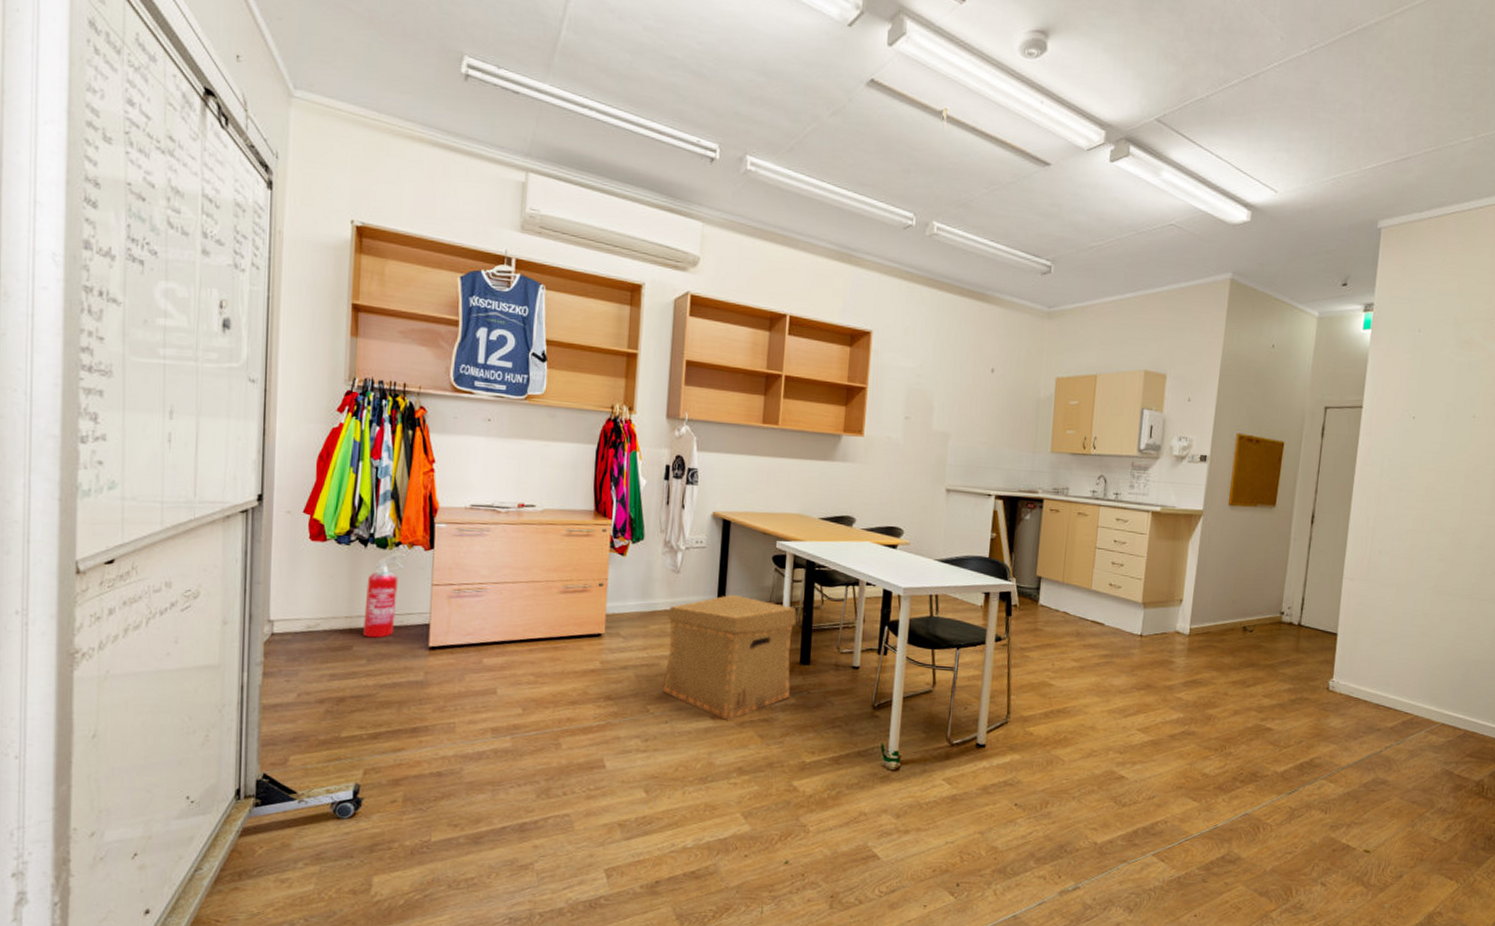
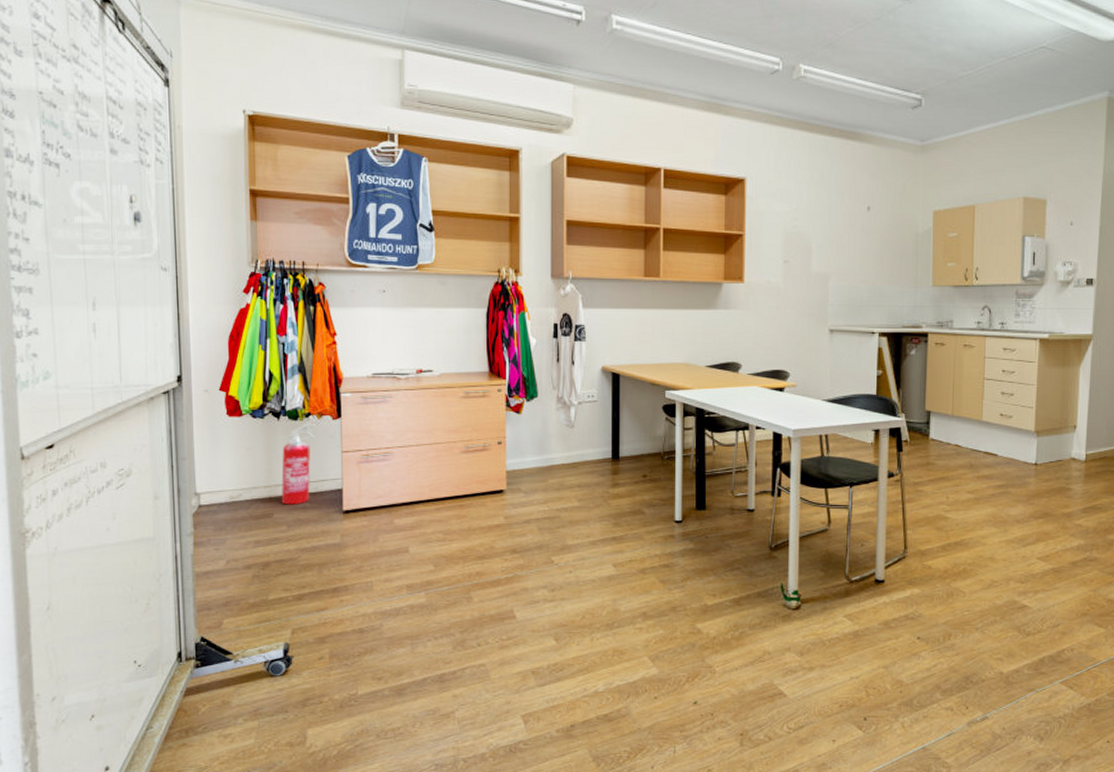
cardboard box: present [662,594,797,721] -> none [565,445,689,568]

